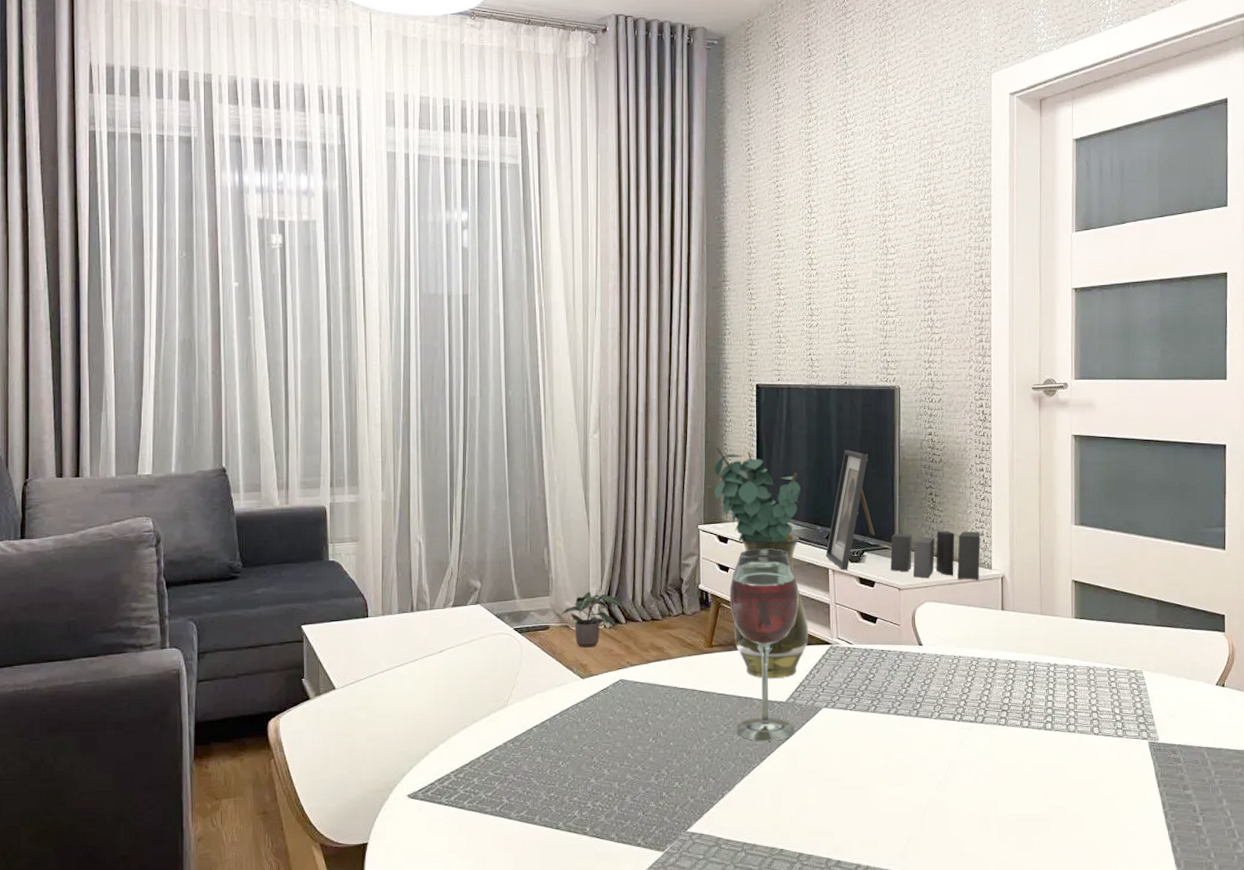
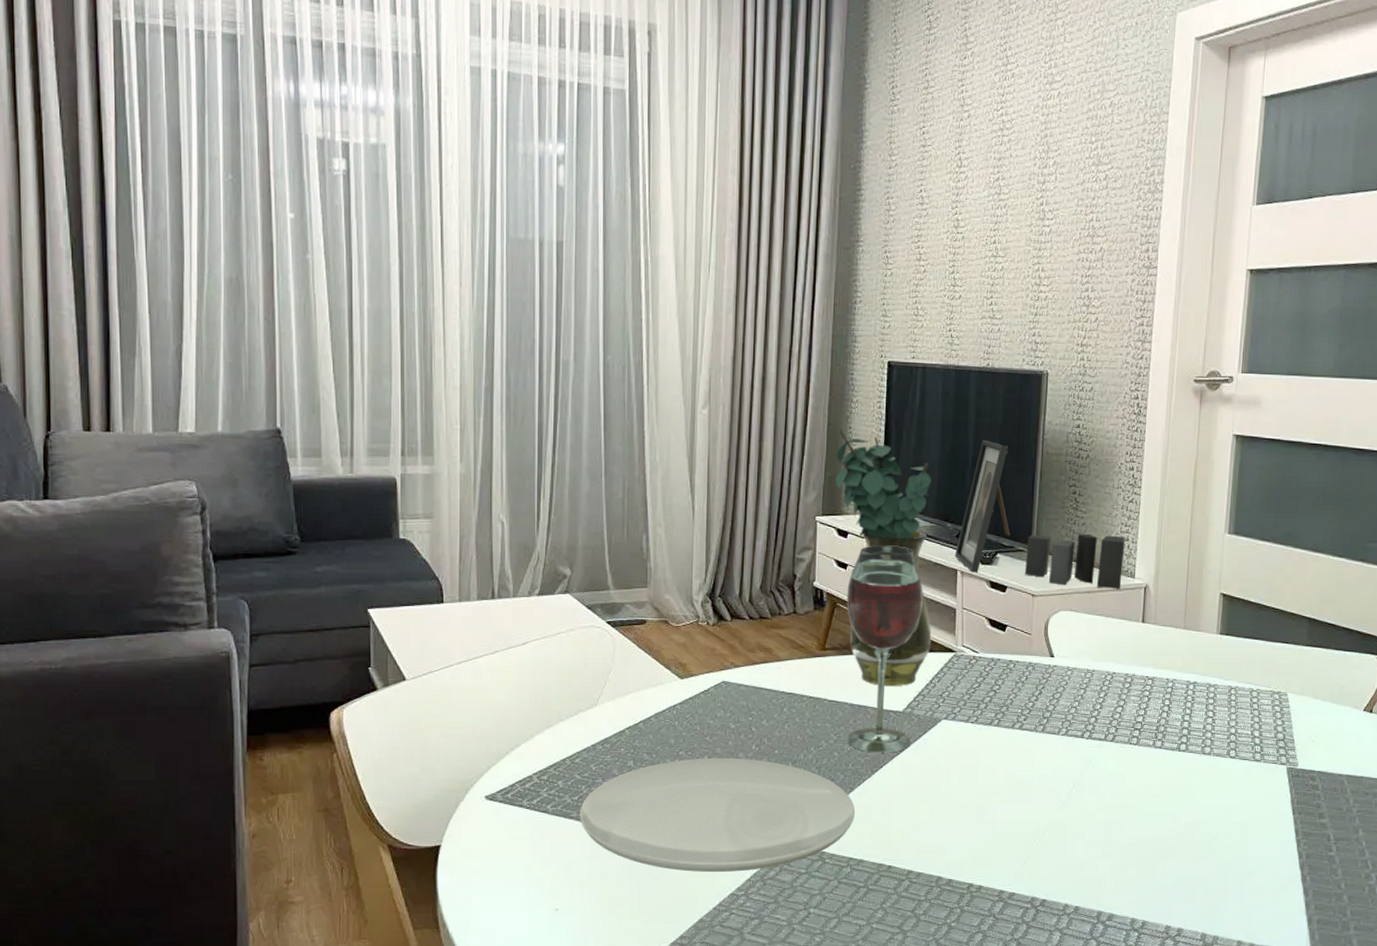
plate: none [494,751,746,861] -> present [580,757,855,872]
potted plant: present [561,592,623,648] -> none [659,585,729,646]

